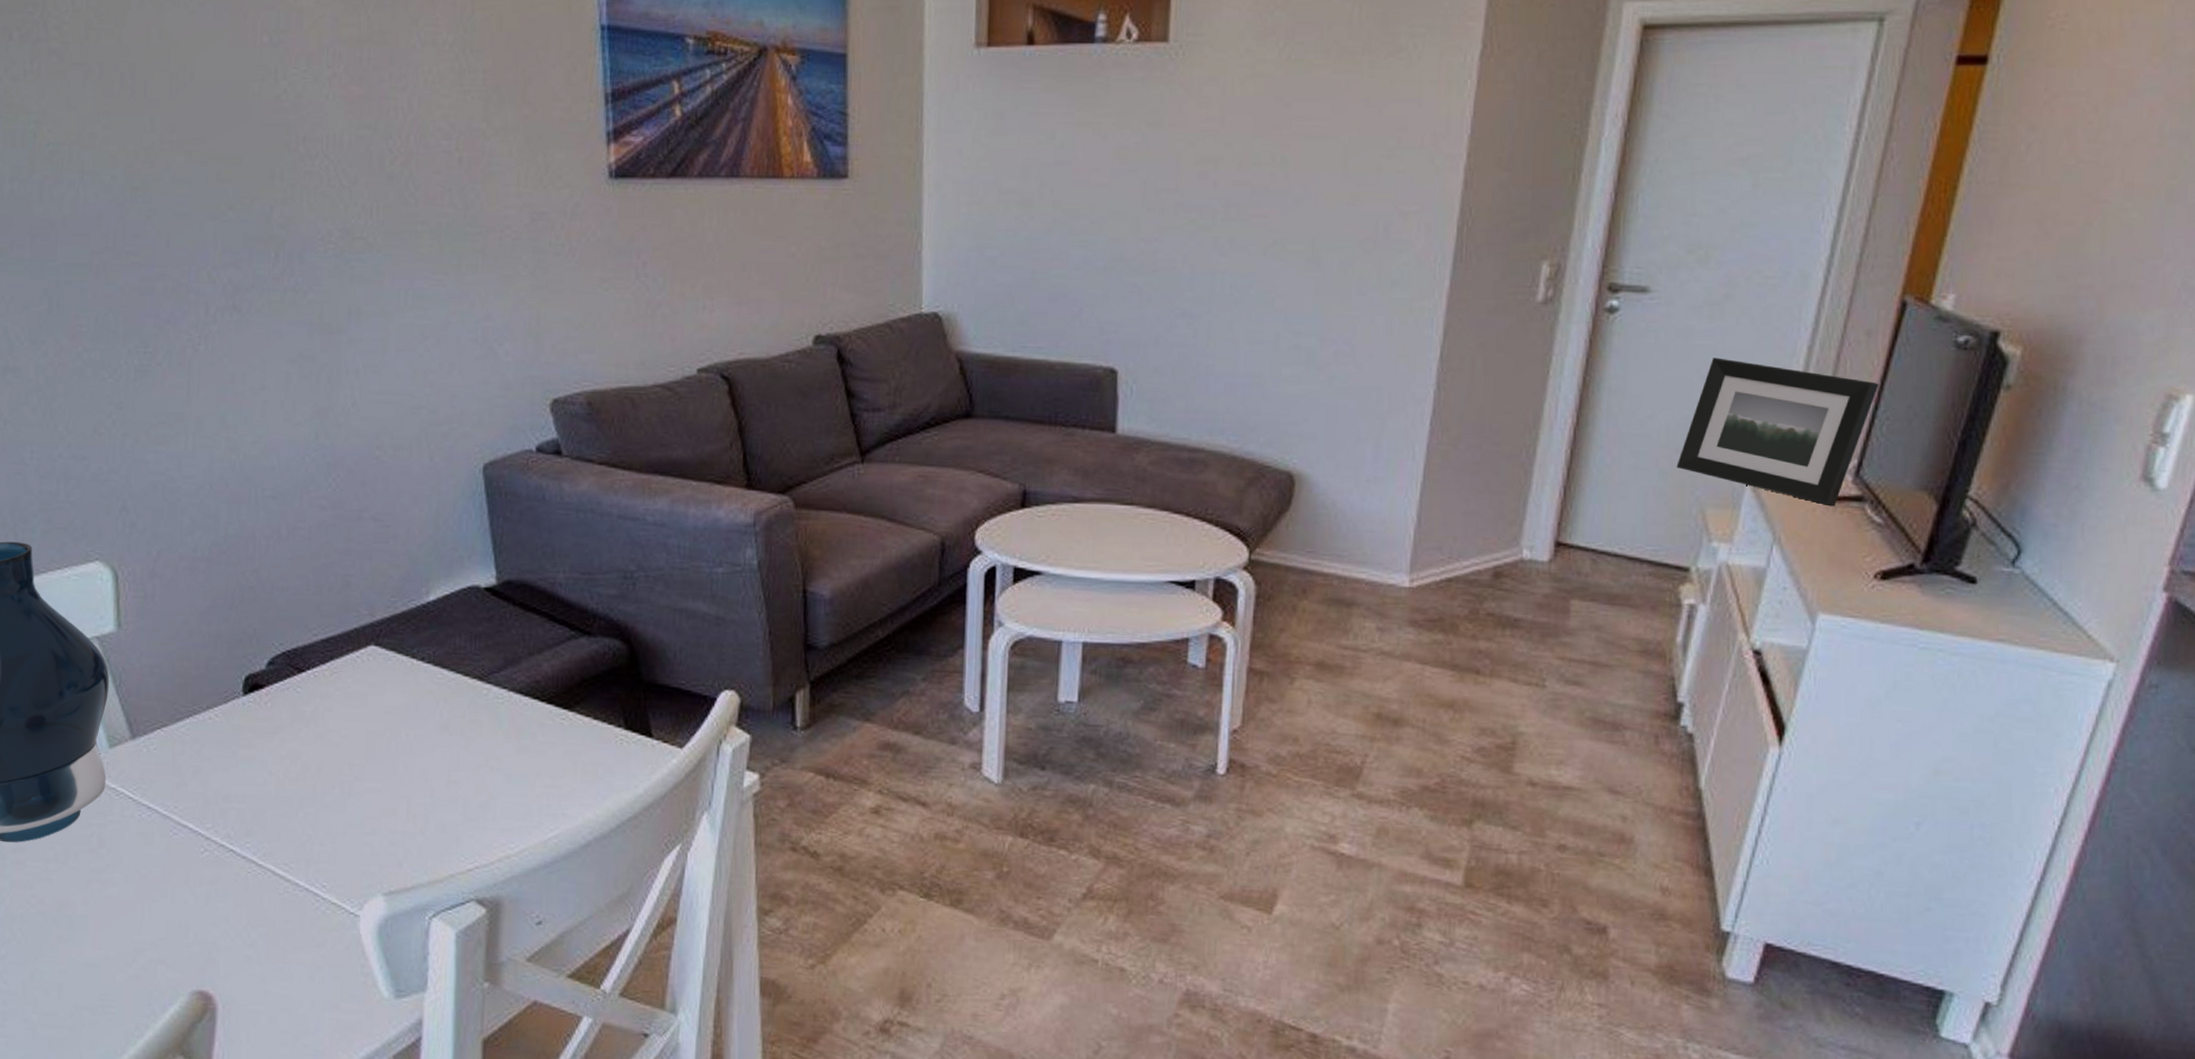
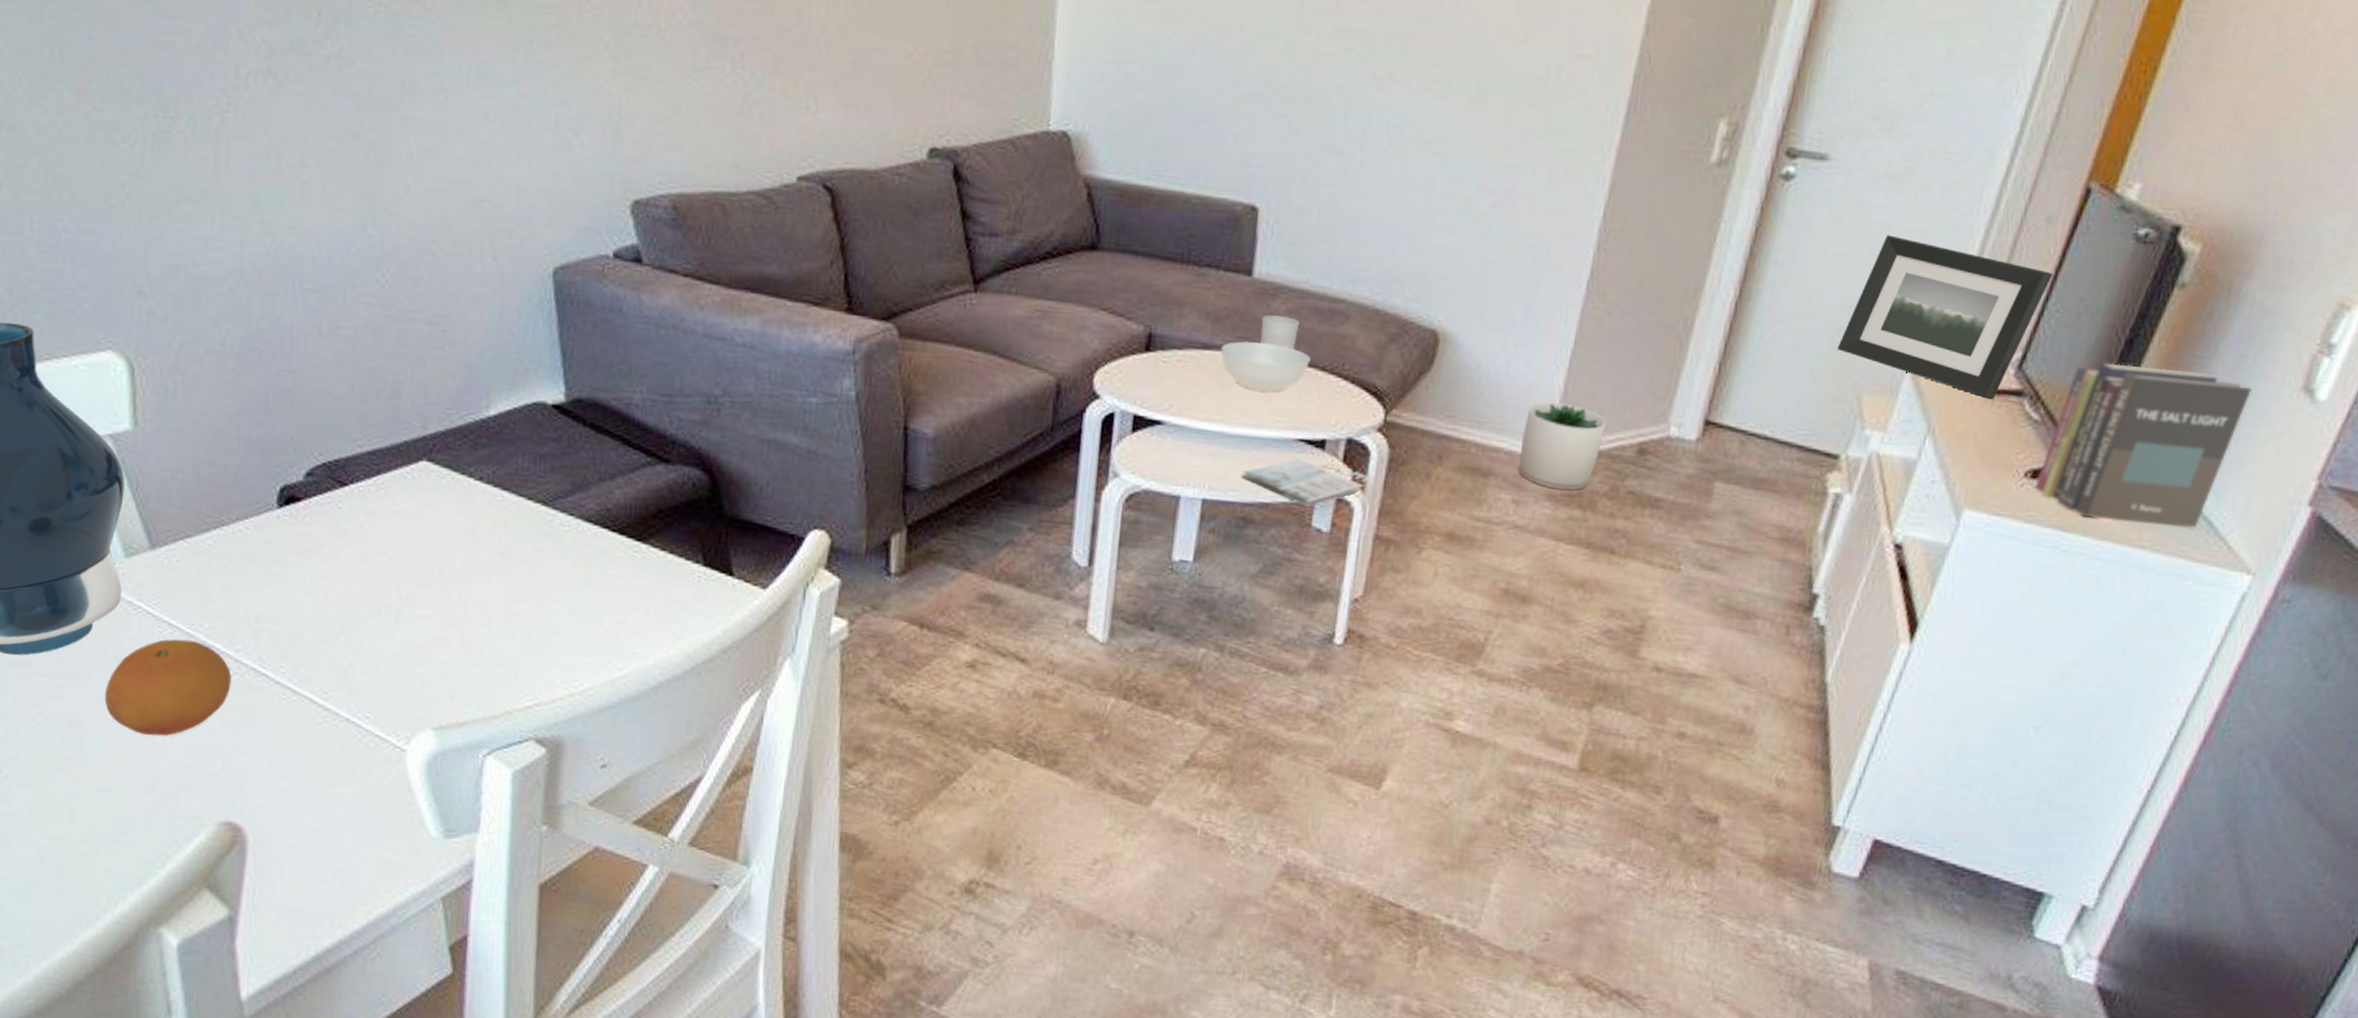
fruit: none [90,821,204,912] -> present [104,639,232,736]
bowl: none [1091,493,1175,540] -> present [1221,341,1311,393]
magazine: none [1118,598,1241,644] -> present [1241,457,1371,507]
candle holder: none [1127,466,1164,499] -> present [1260,314,1300,350]
planter: none [1380,533,1460,616] -> present [1518,402,1606,491]
books: none [1885,464,2092,619] -> present [2034,362,2253,527]

